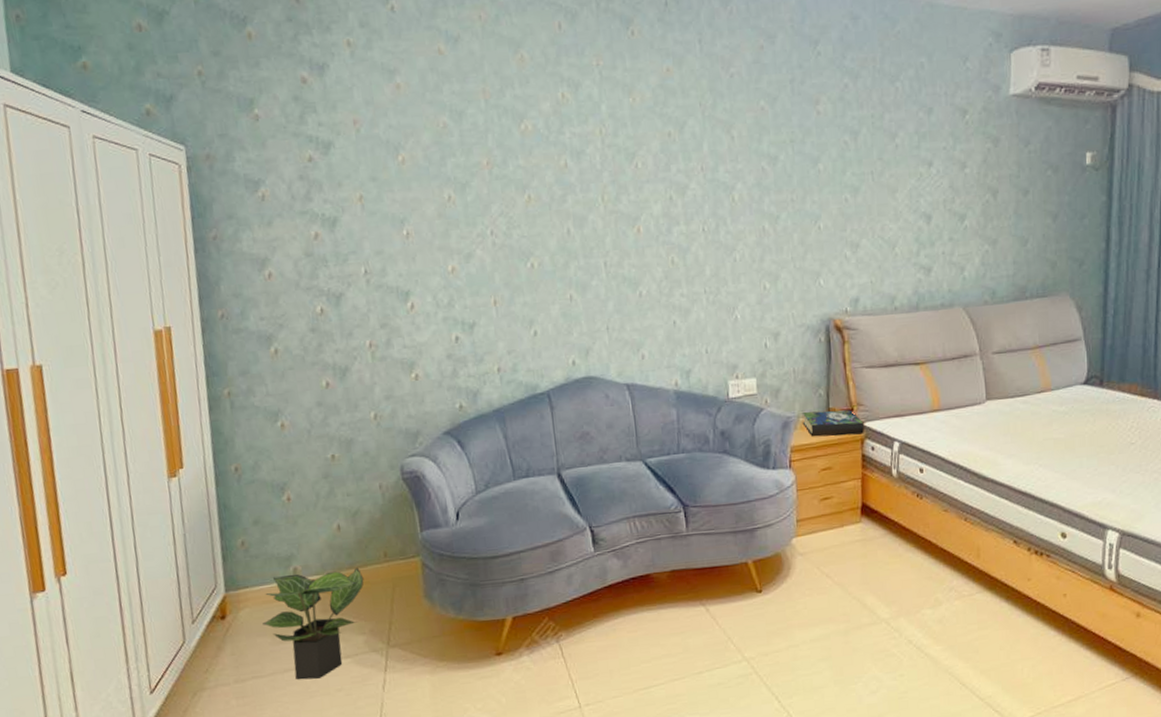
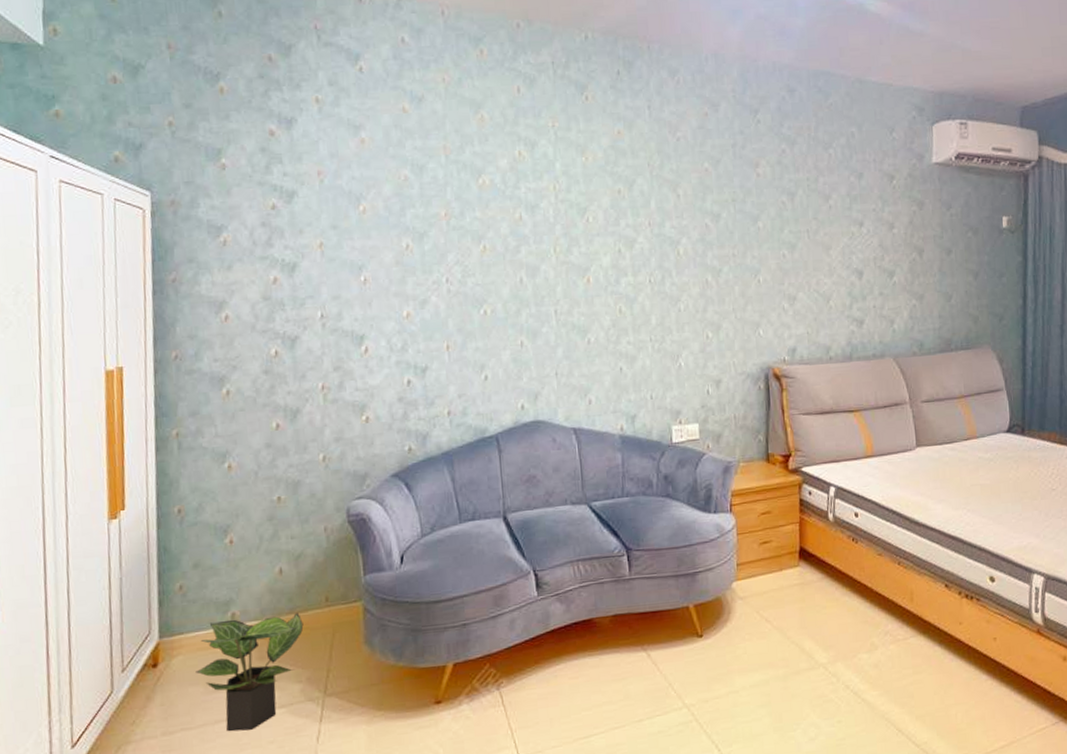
book: present [802,410,864,437] -> none [742,455,802,481]

